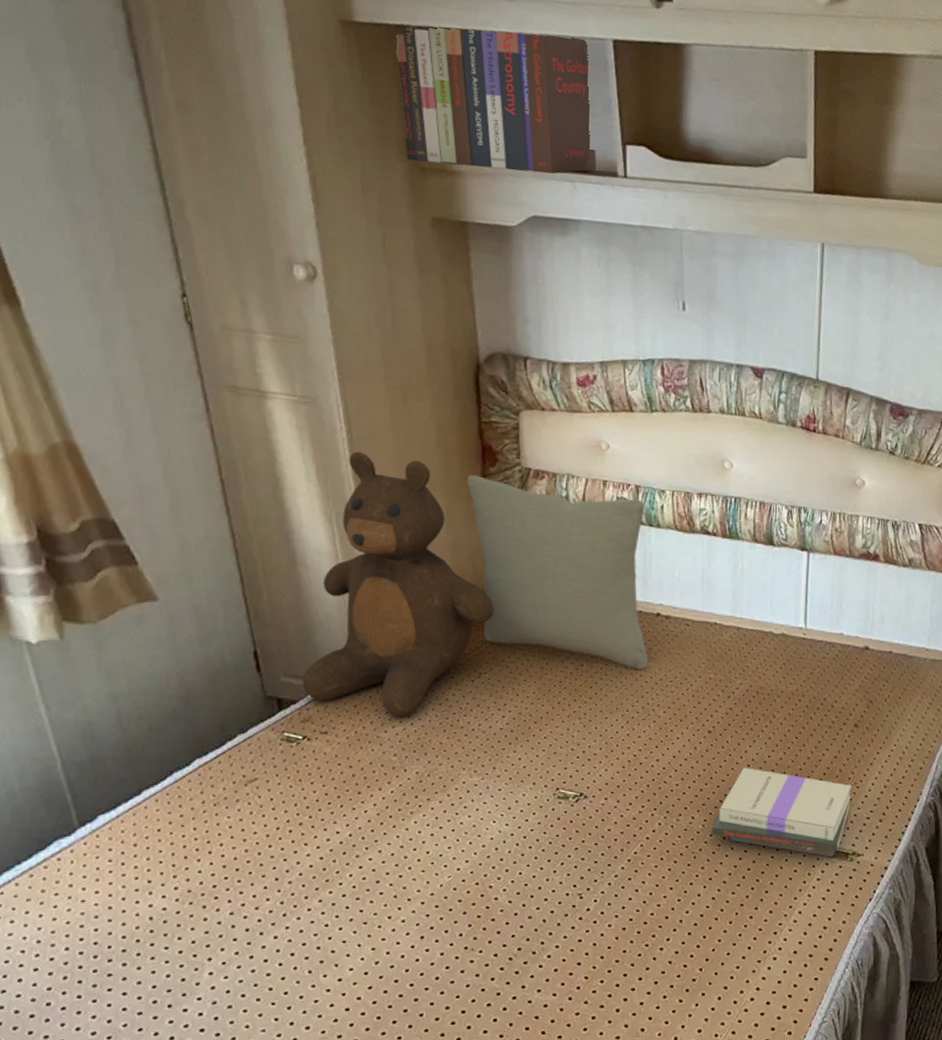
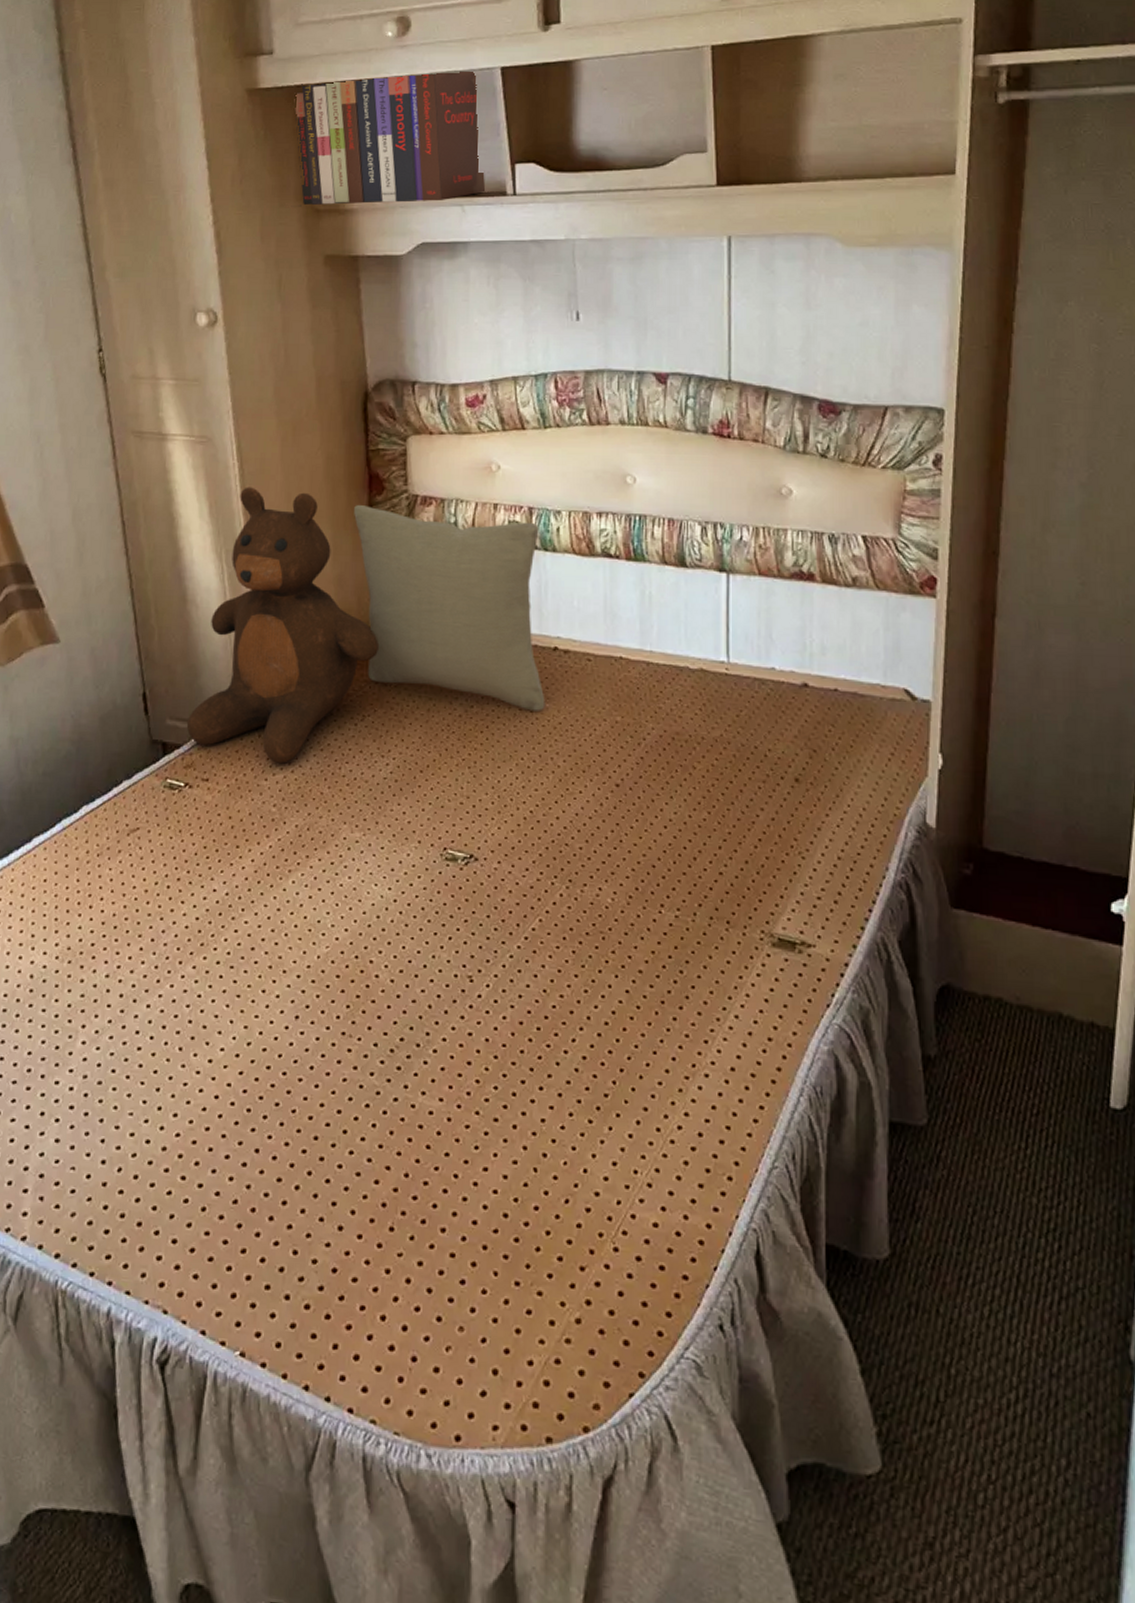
books: present [712,767,852,858] -> none [624,829,795,947]

